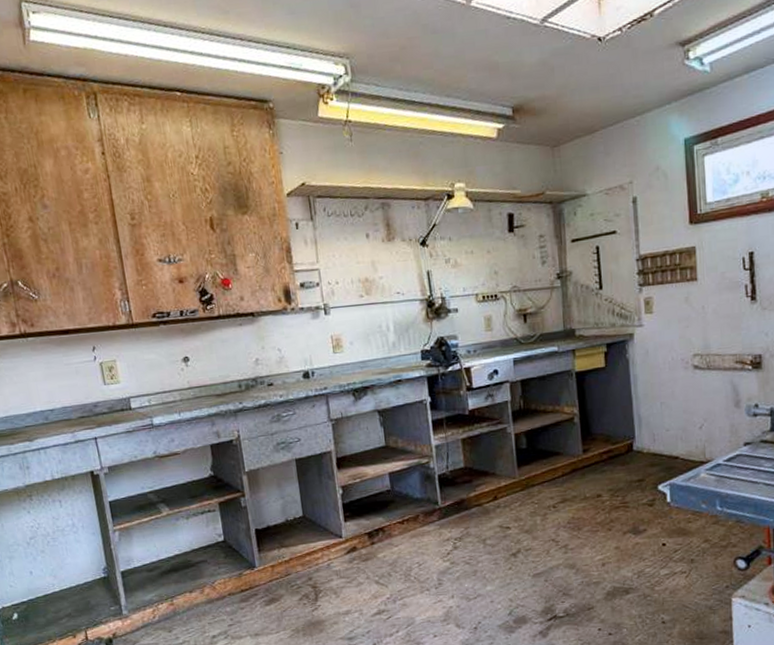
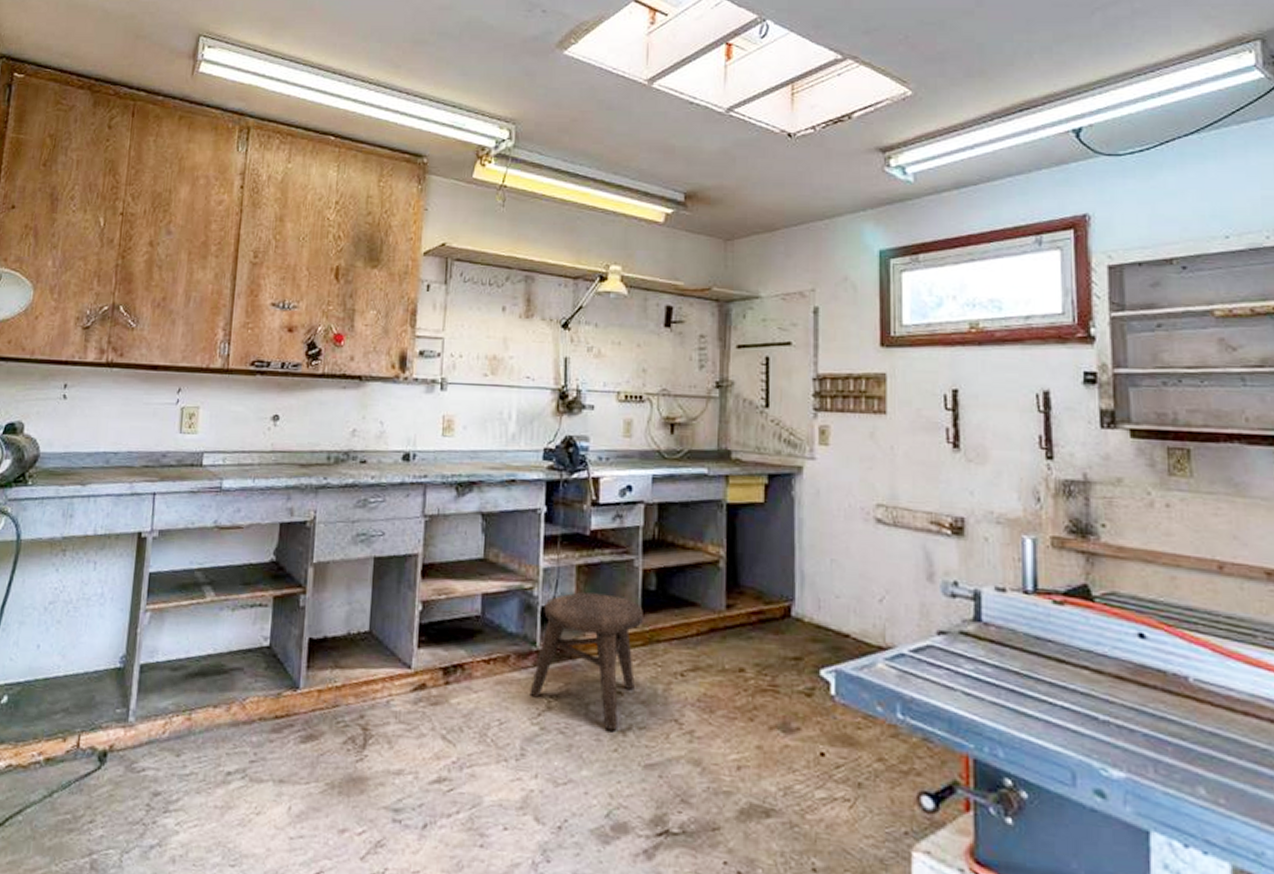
stool: none [438,457,520,556] -> present [529,592,643,731]

